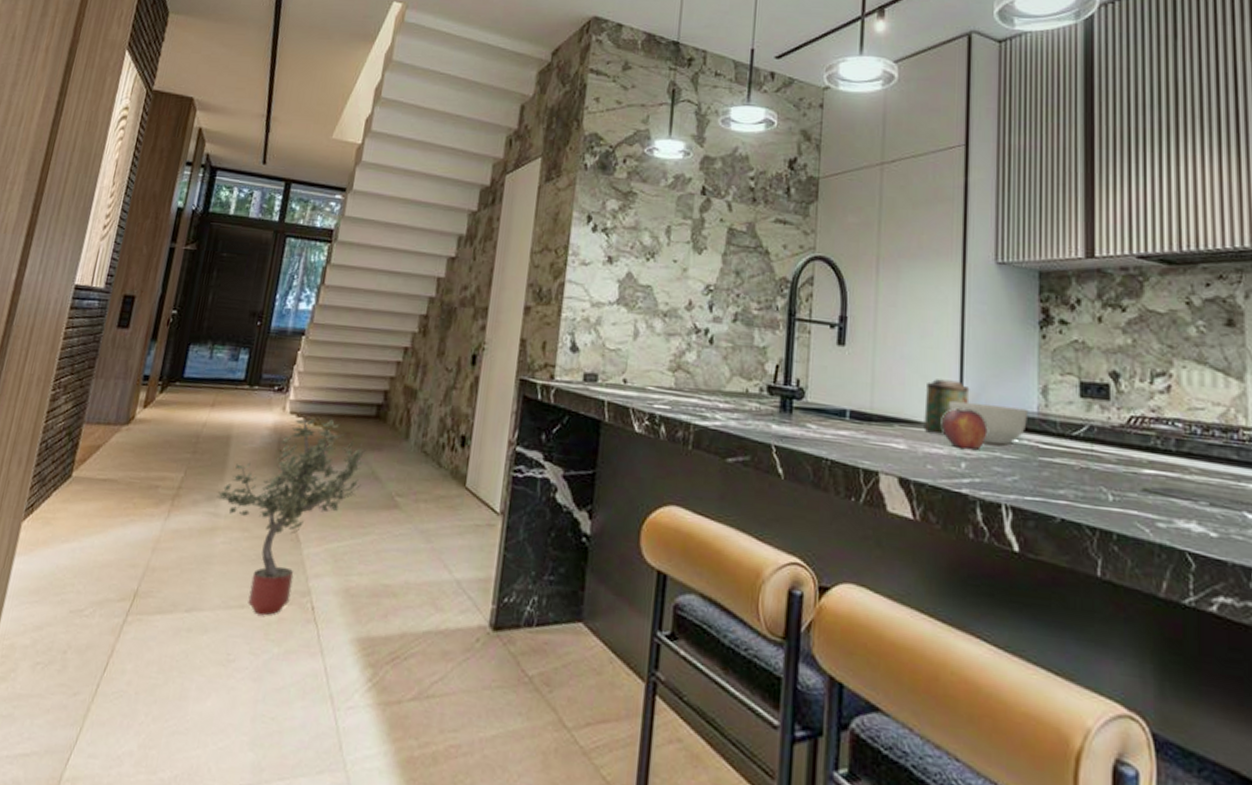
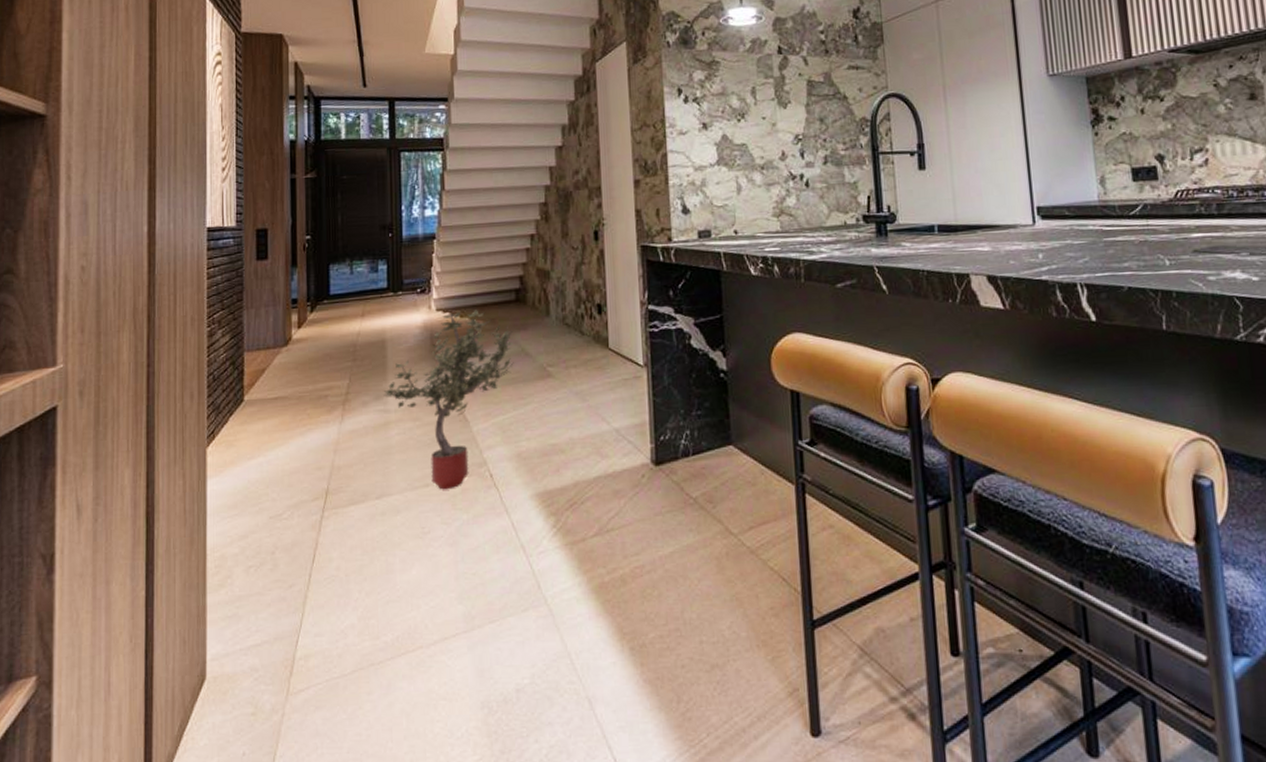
canister: present [923,379,970,436] -> none [1001,184,1039,235]
fruit: present [940,407,988,451] -> none [1017,206,1058,243]
bowl: present [949,402,1029,447] -> none [1022,199,1091,236]

